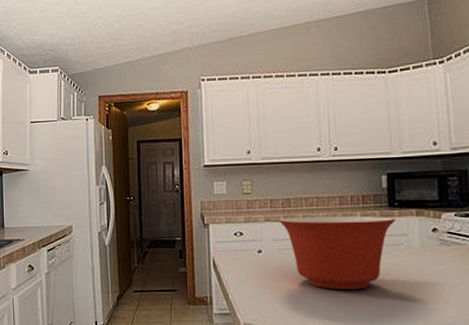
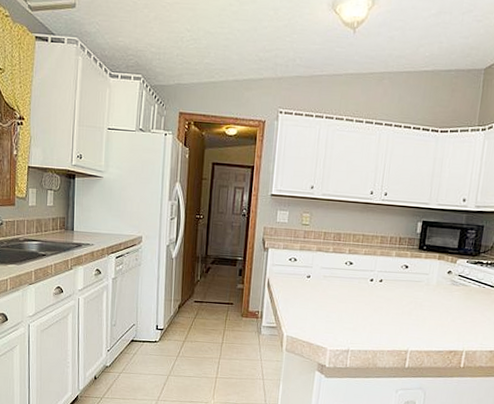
mixing bowl: present [279,216,396,289] -> none [328,250,422,315]

